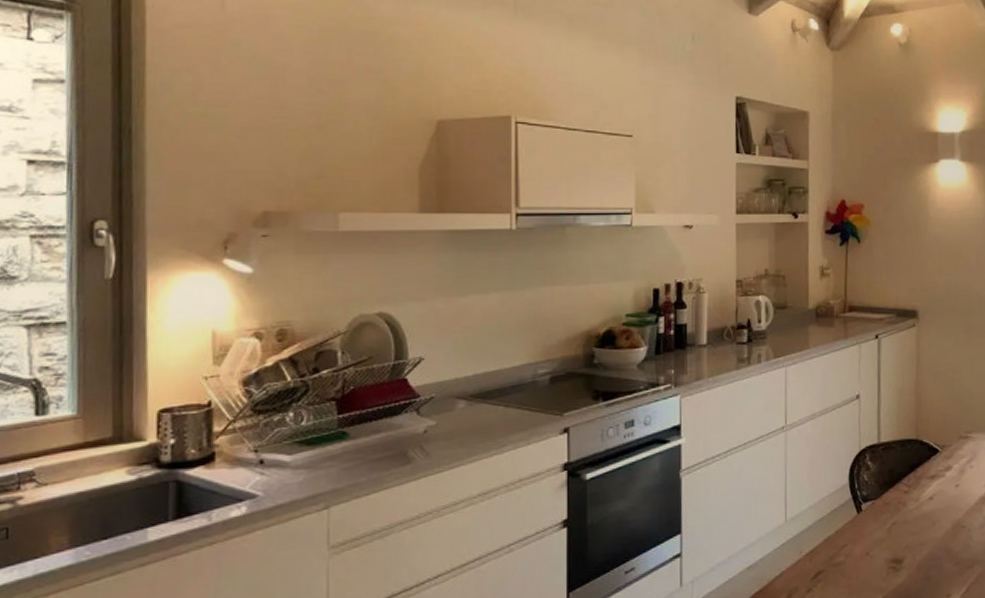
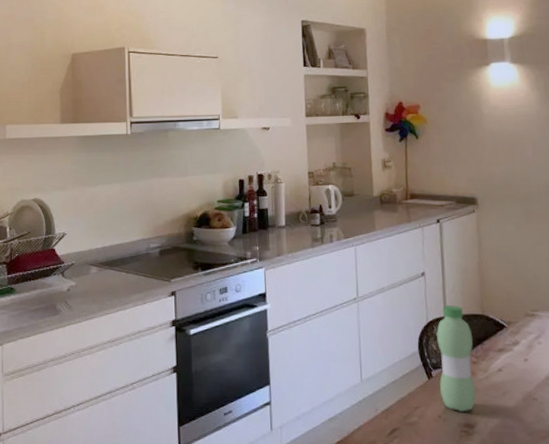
water bottle: none [869,430,906,547] -> present [436,305,477,412]

